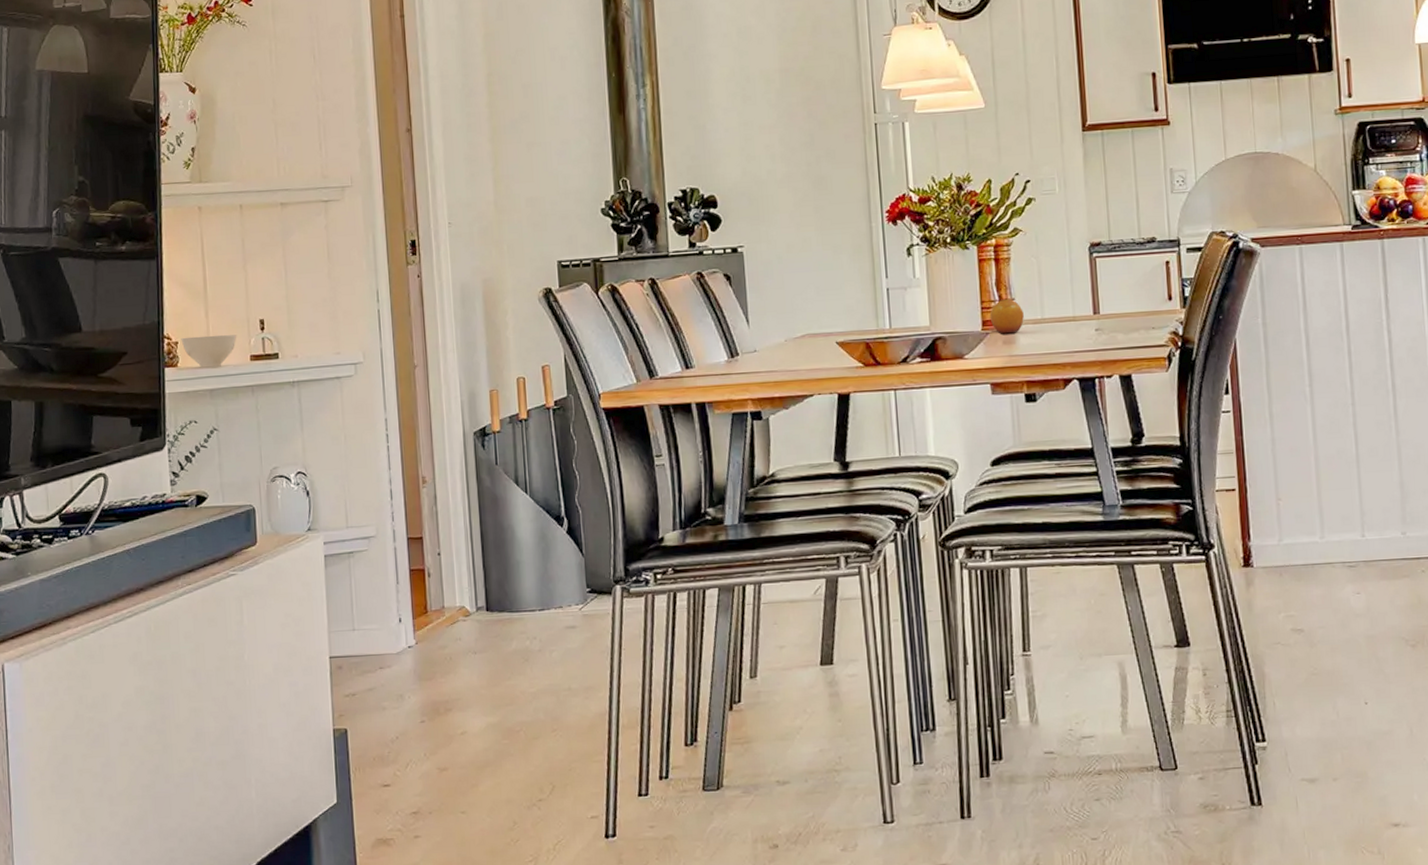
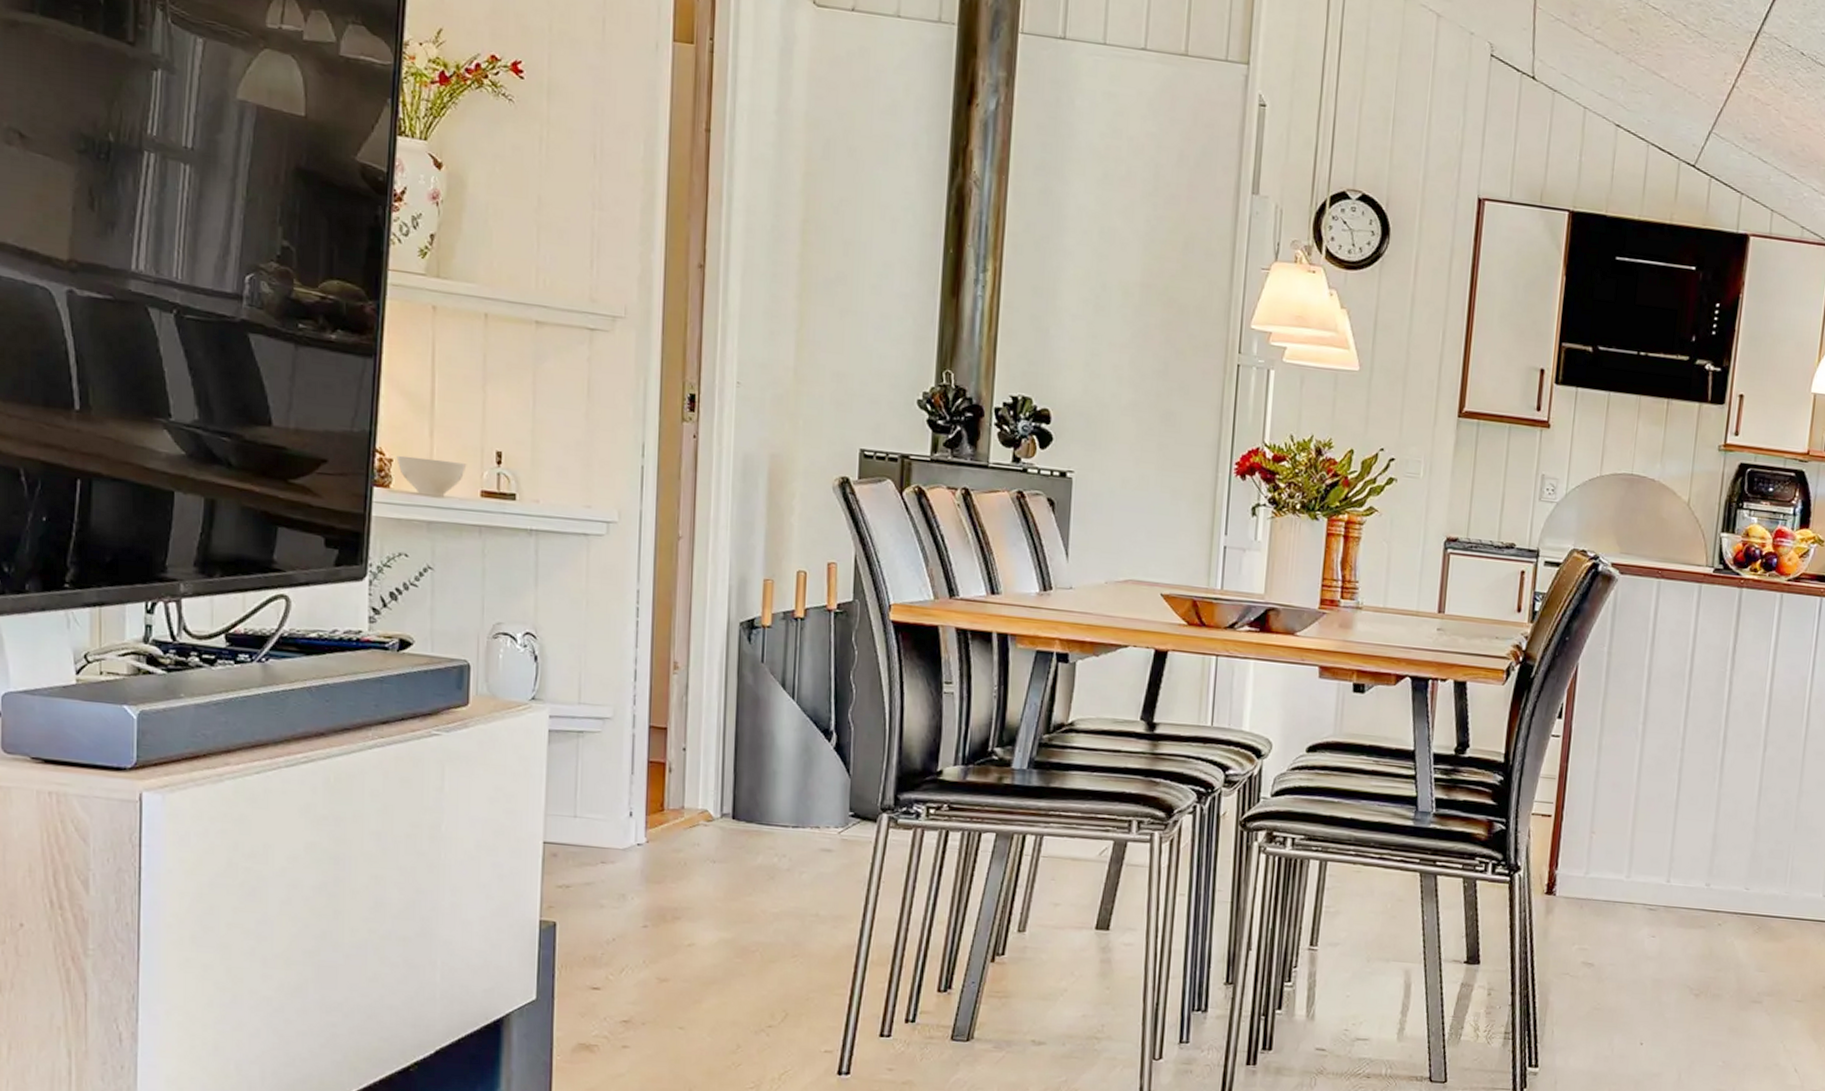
fruit: present [989,298,1024,336] -> none [1329,579,1366,619]

